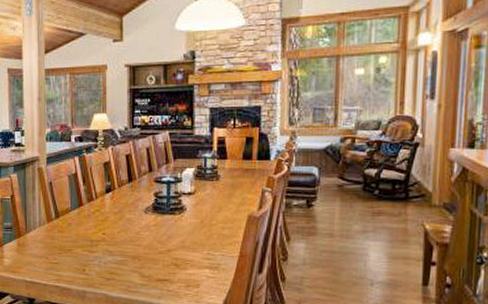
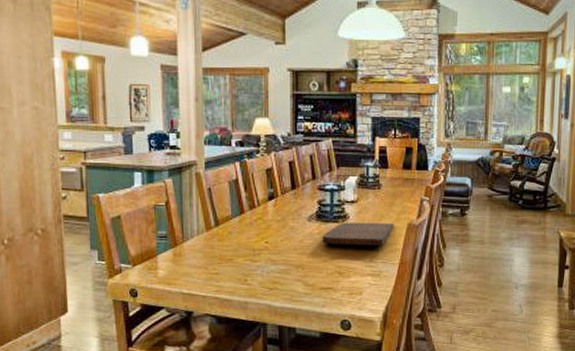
cutting board: none [158,214,233,239] -> present [322,222,394,246]

